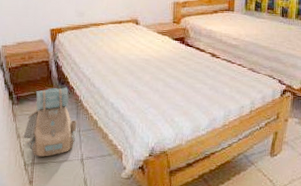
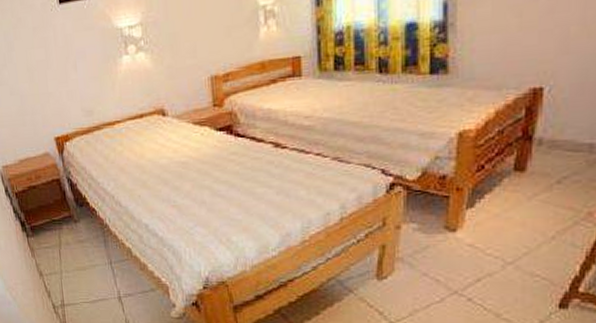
backpack: present [23,87,77,157] -> none [46,209,108,297]

